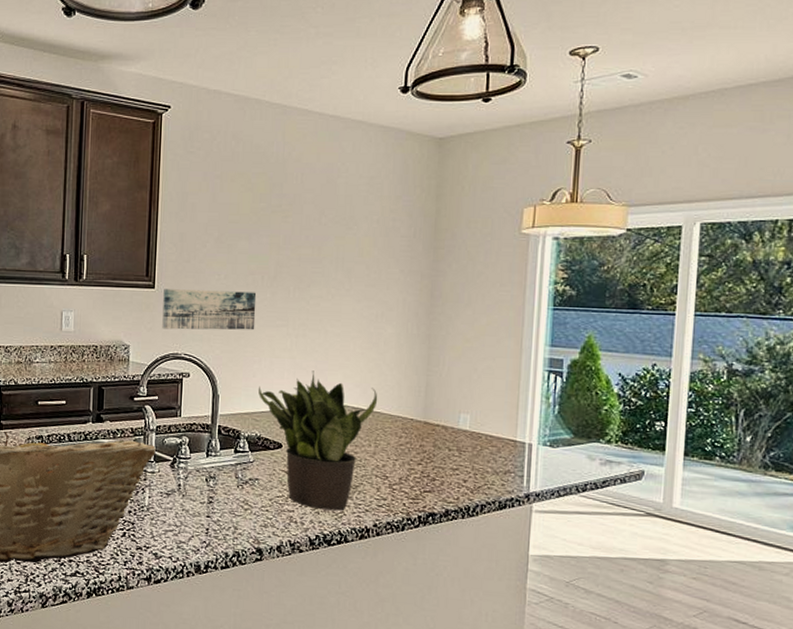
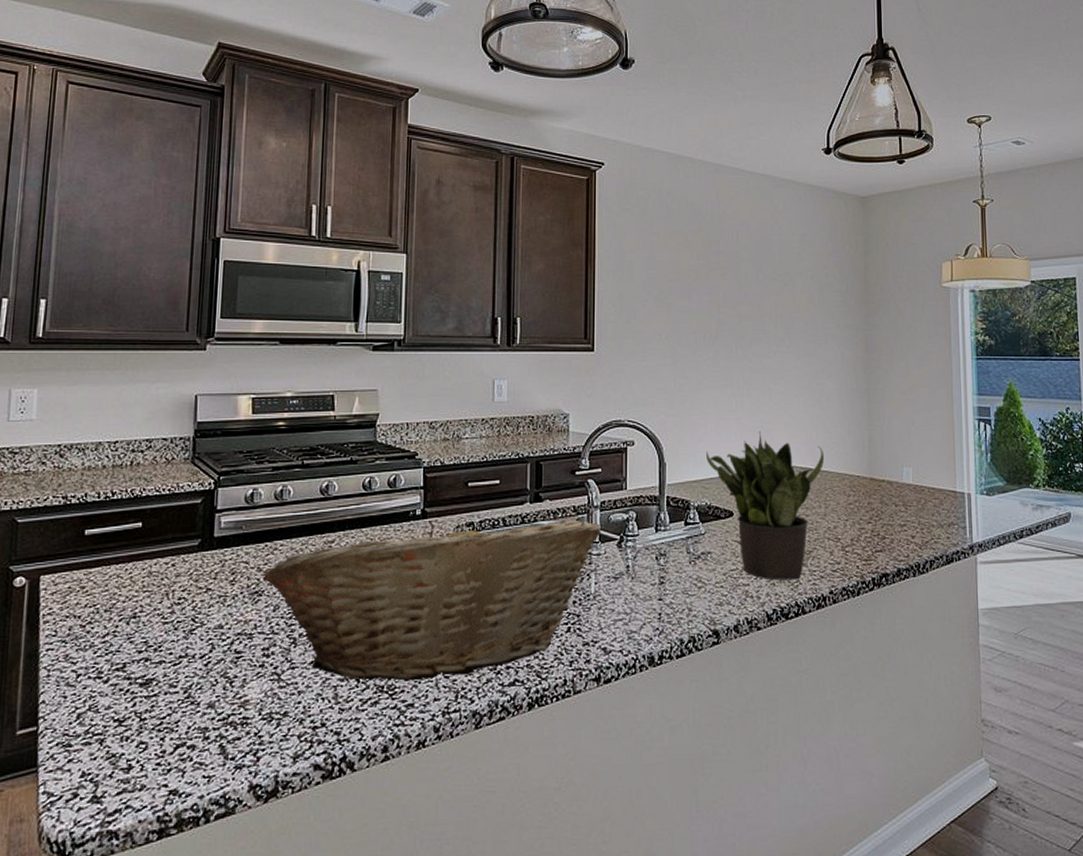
wall art: present [162,289,257,330] -> none [603,351,699,395]

